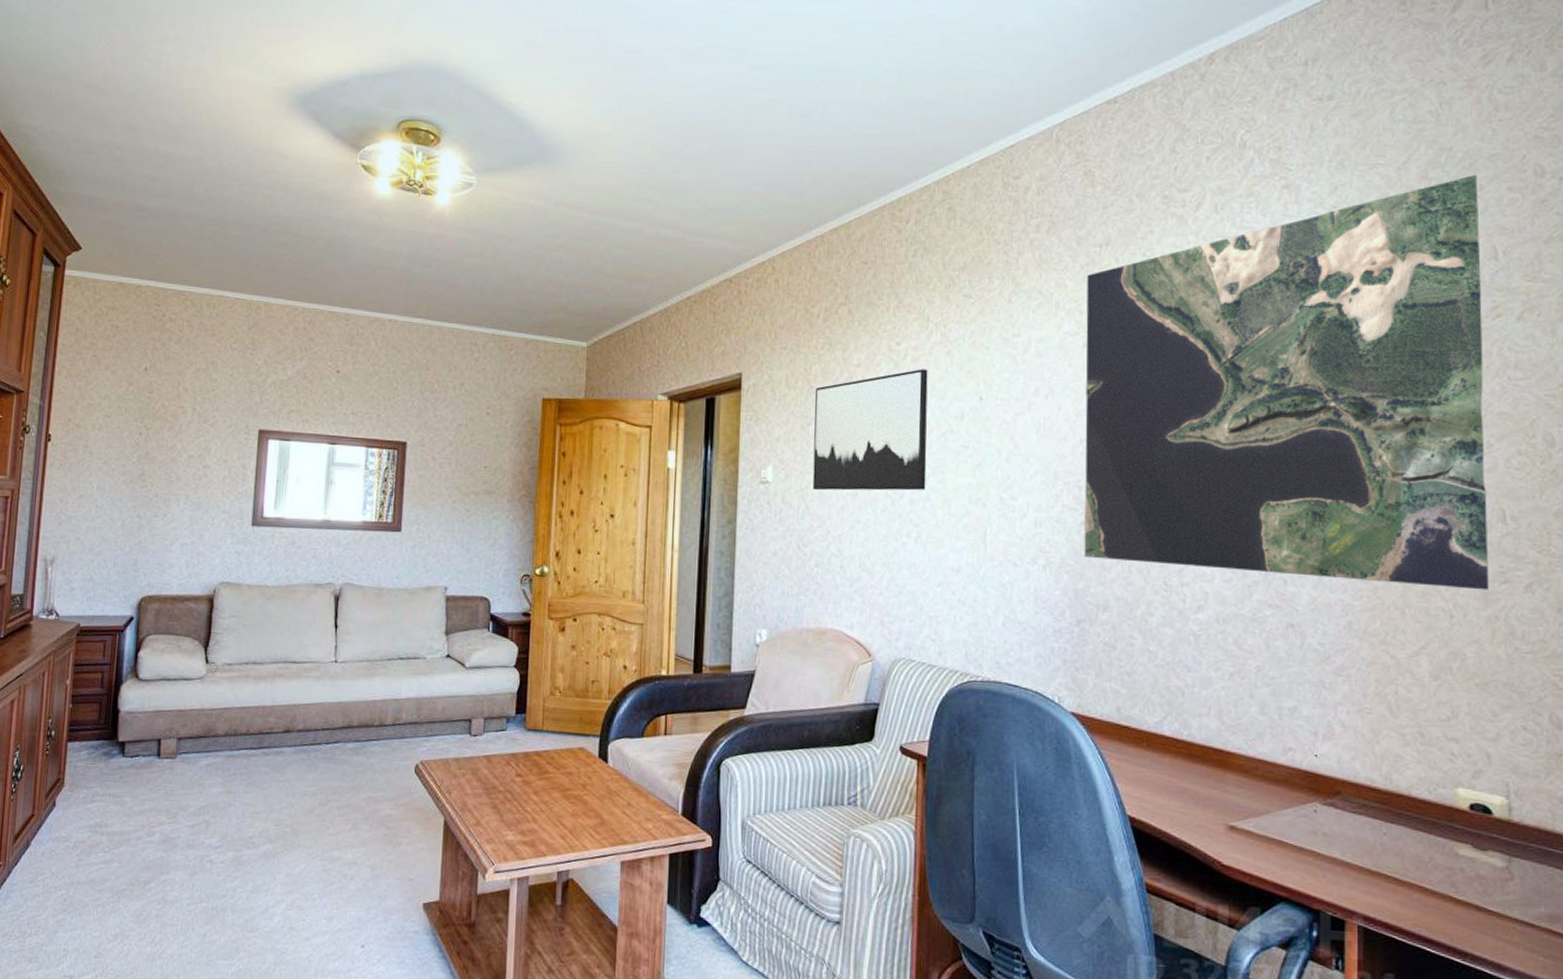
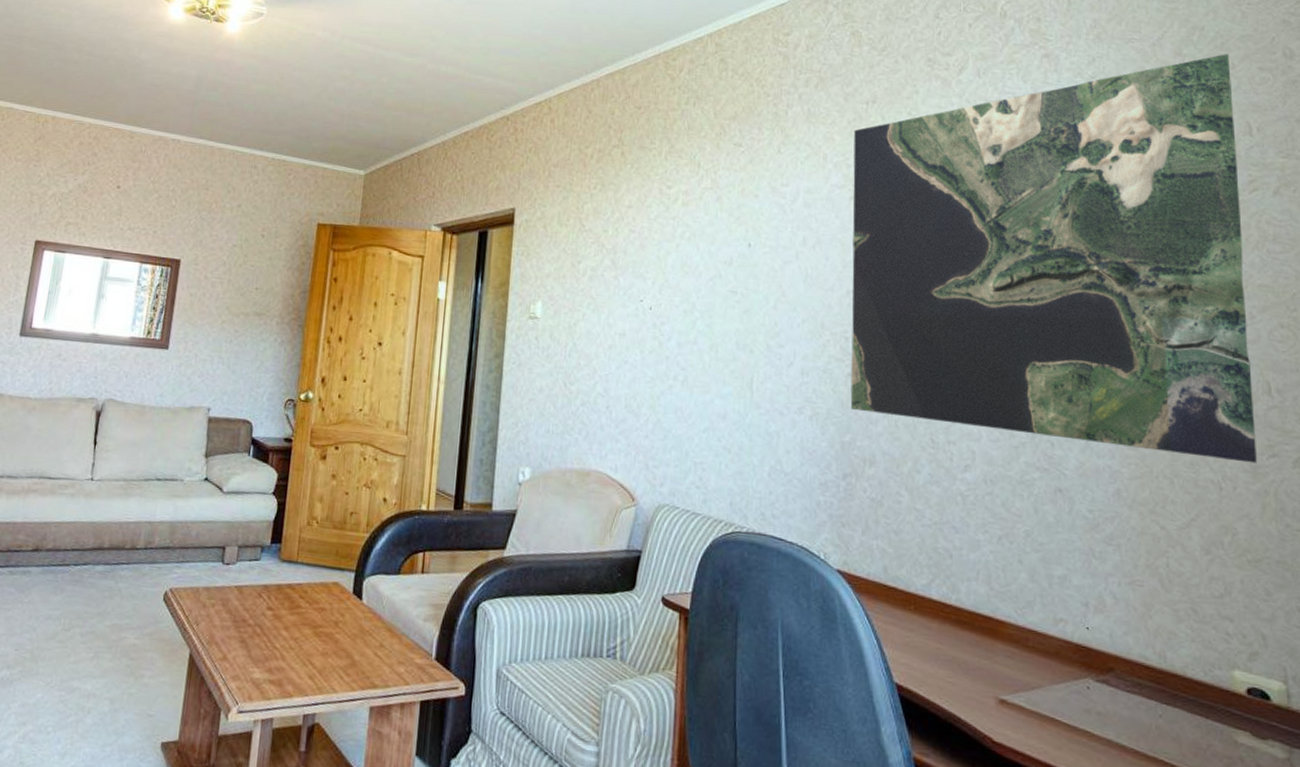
wall art: present [812,369,928,491] -> none [581,213,698,334]

